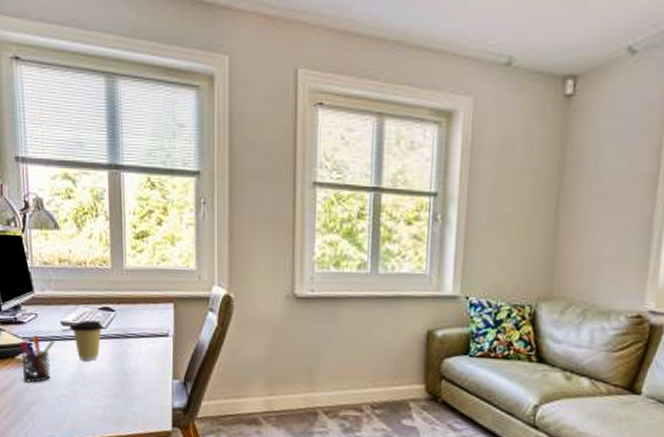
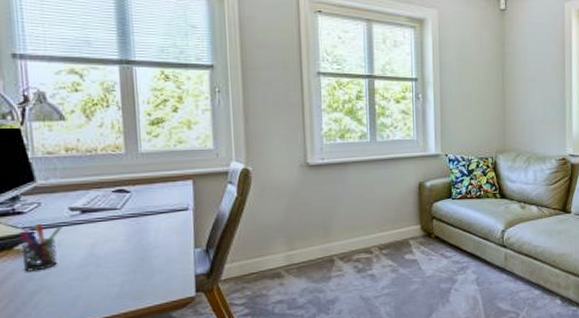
coffee cup: present [70,320,103,361] -> none [80,203,118,243]

